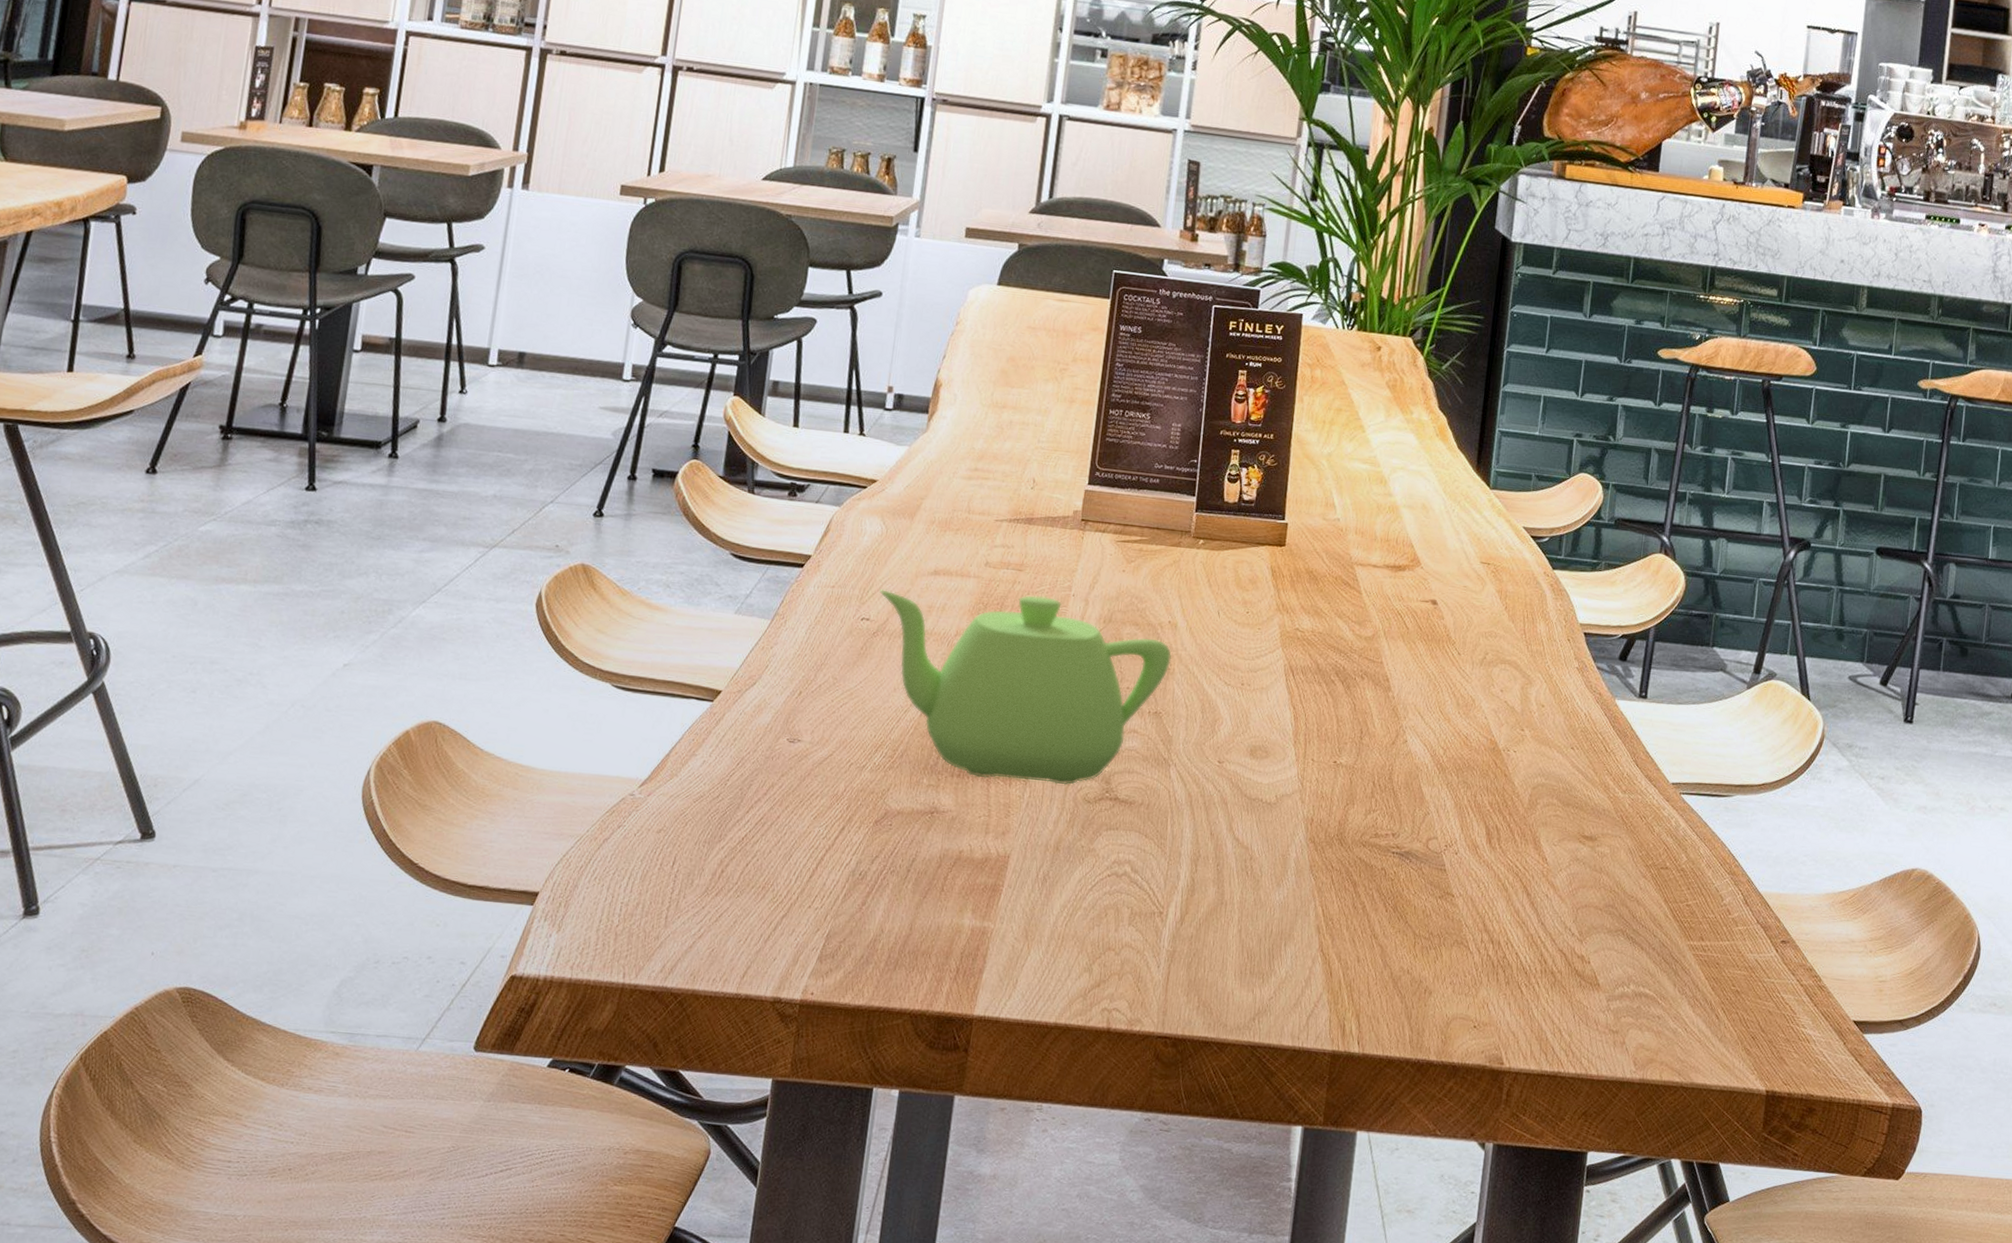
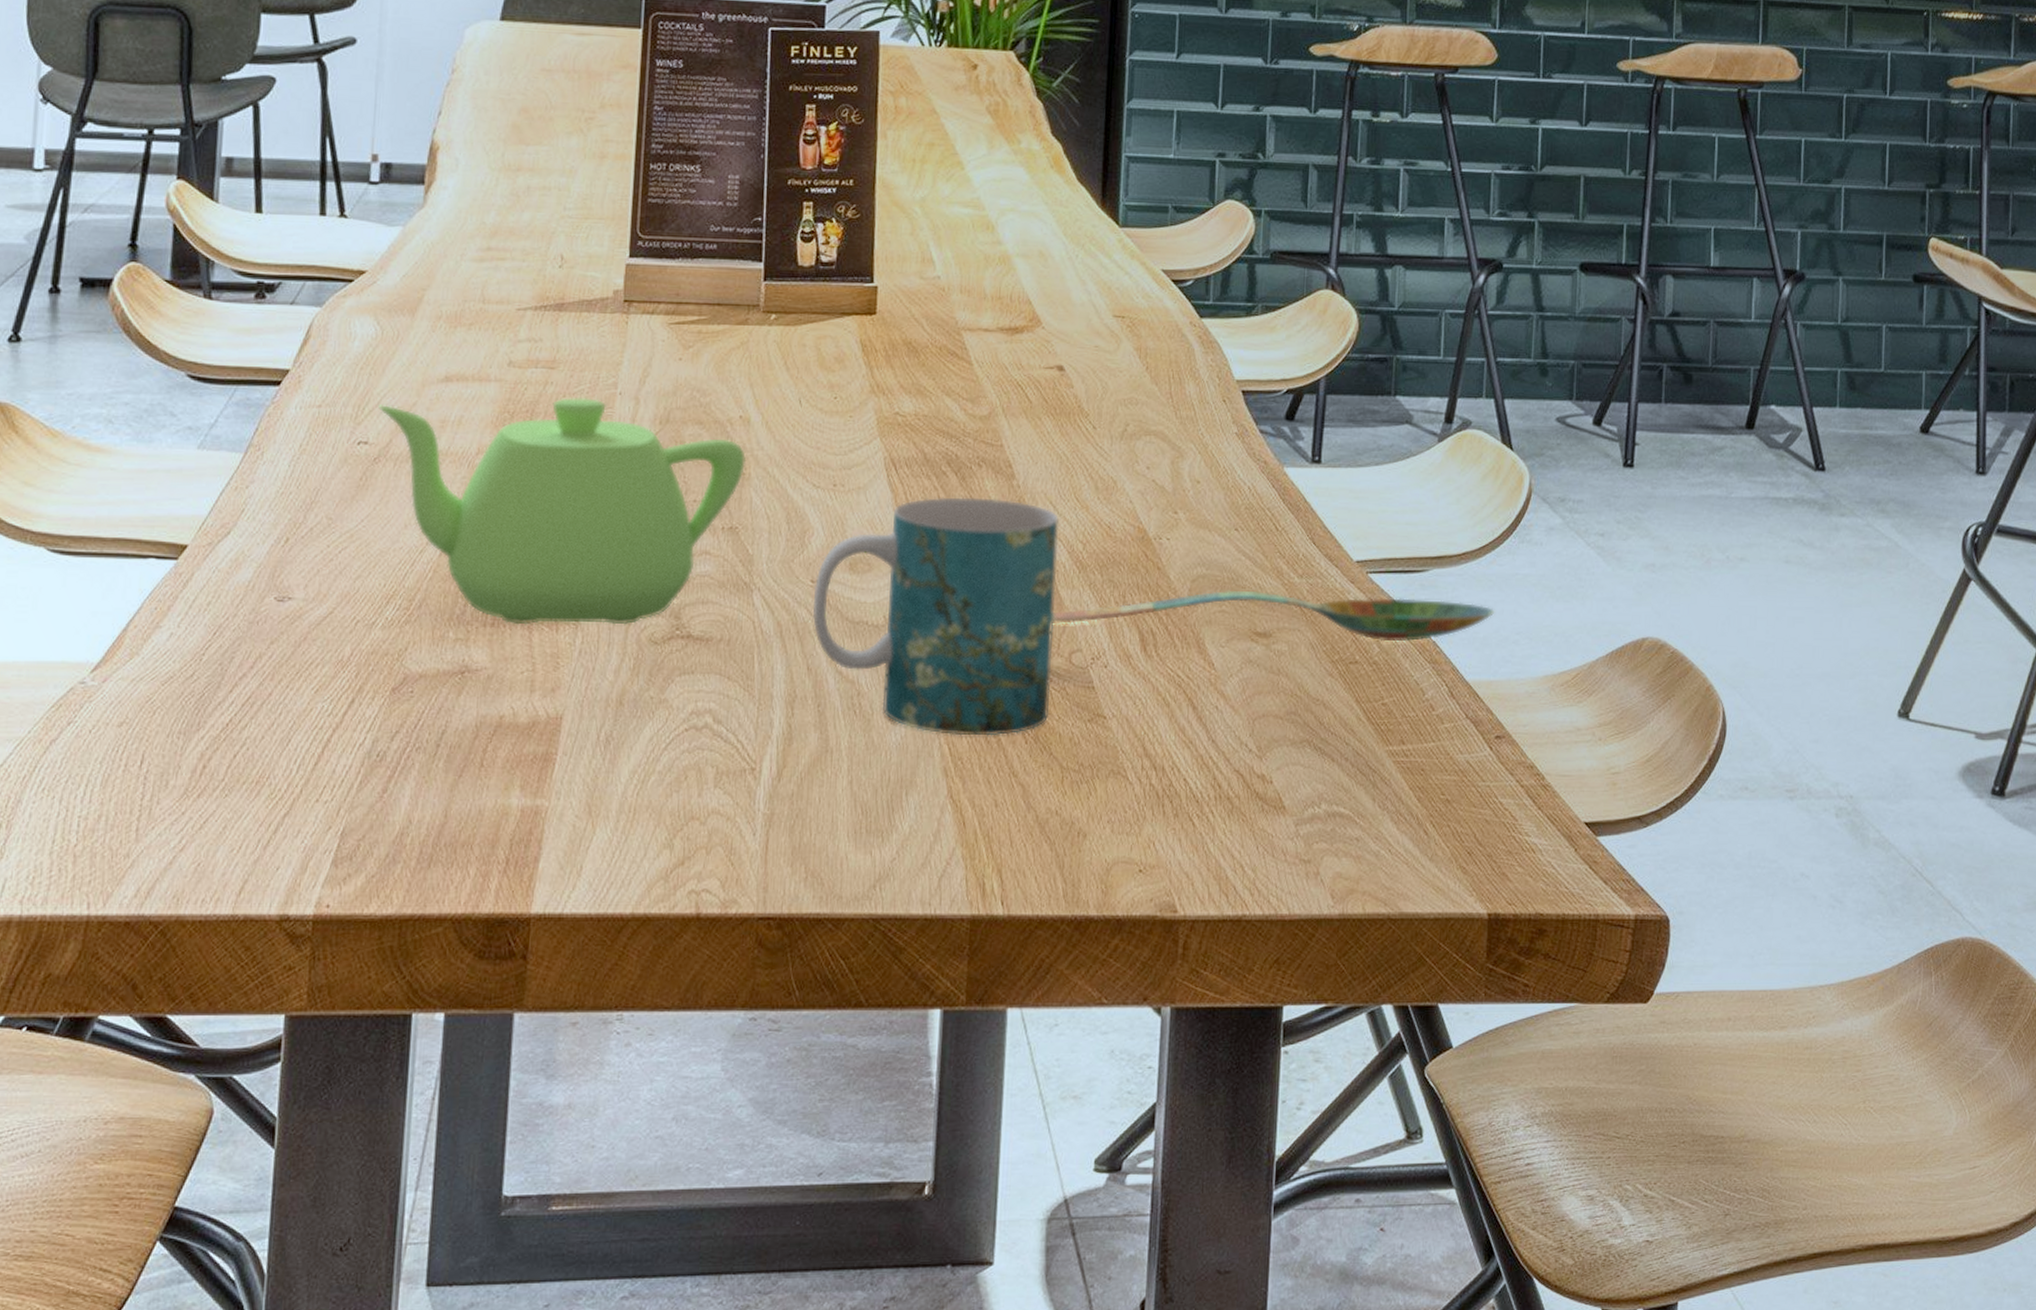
mug: none [1217,701,1425,903] -> present [812,497,1059,736]
spoon: none [1414,798,1787,855] -> present [1052,590,1495,642]

